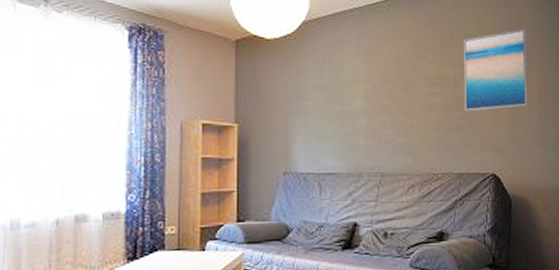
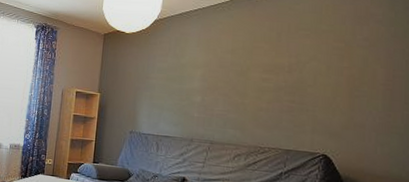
wall art: present [463,28,529,111] -> none [297,22,374,97]

